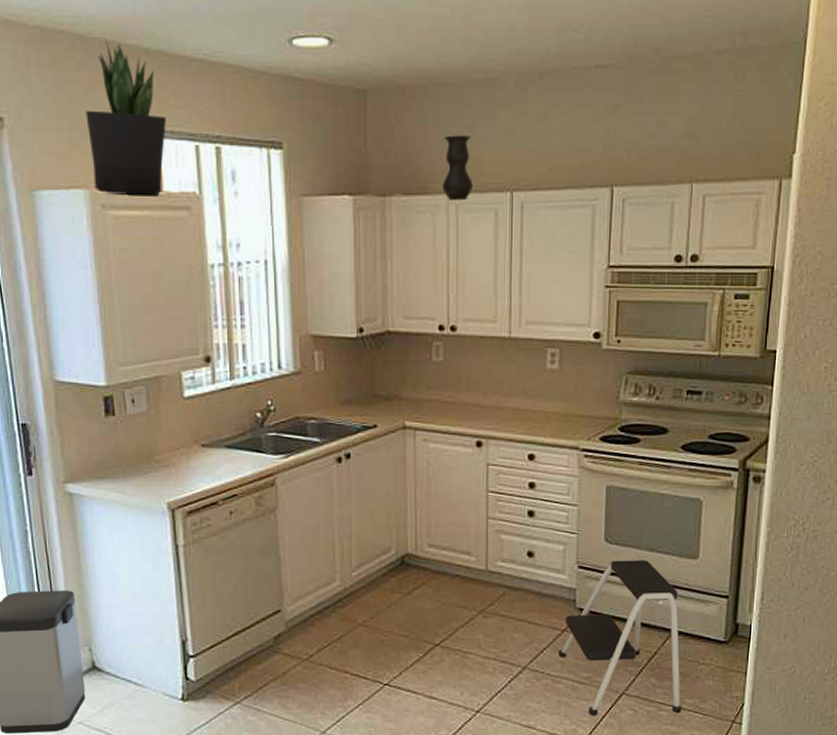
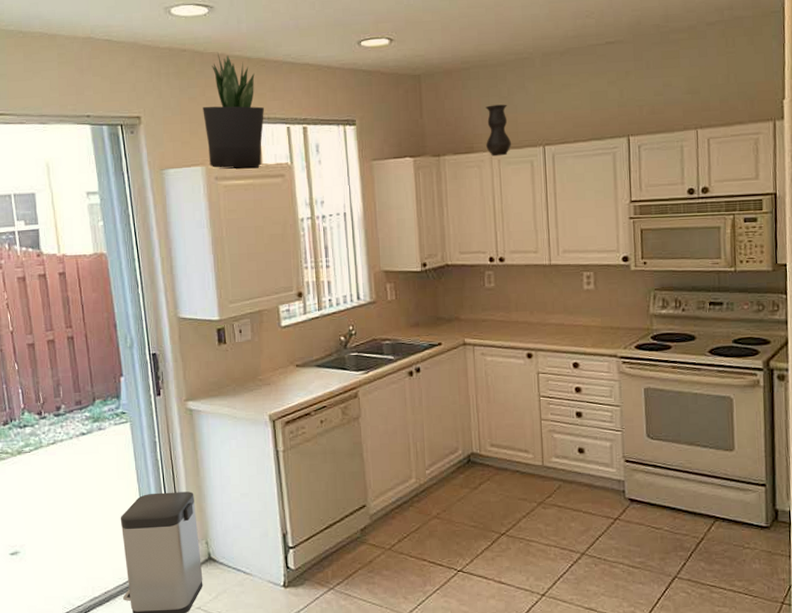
step stool: present [559,559,682,715] -> none [613,452,732,598]

